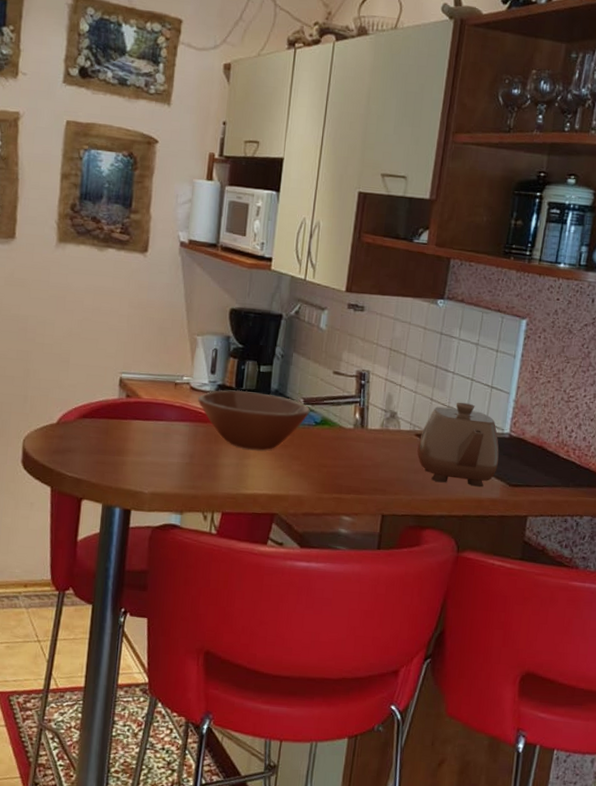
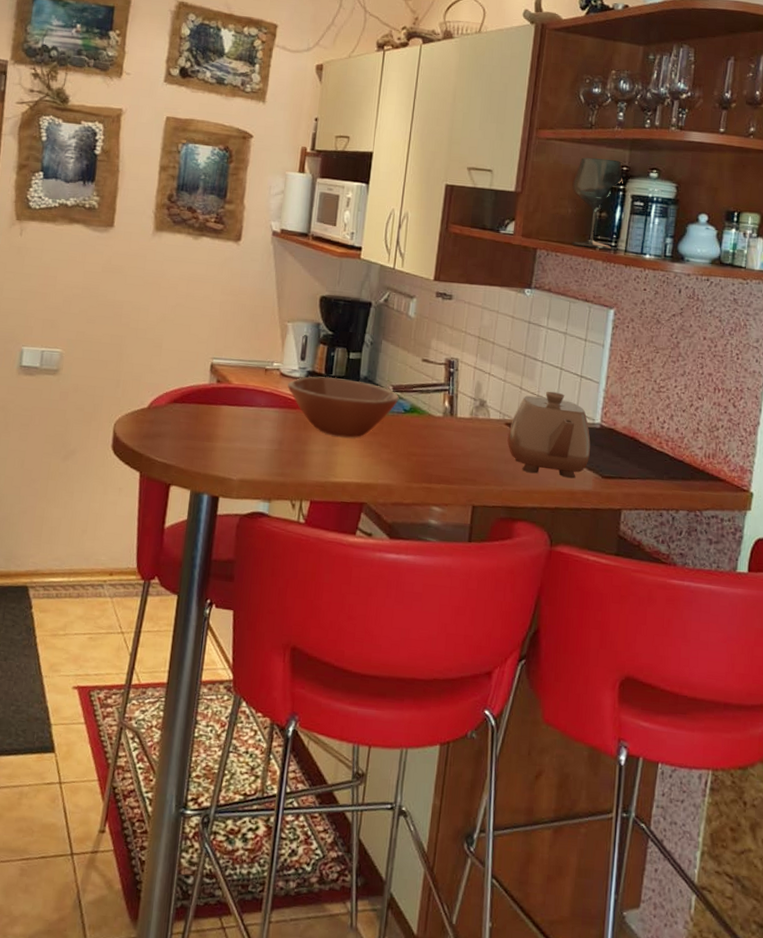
wine glass: none [485,163,540,259] -> present [571,157,623,250]

